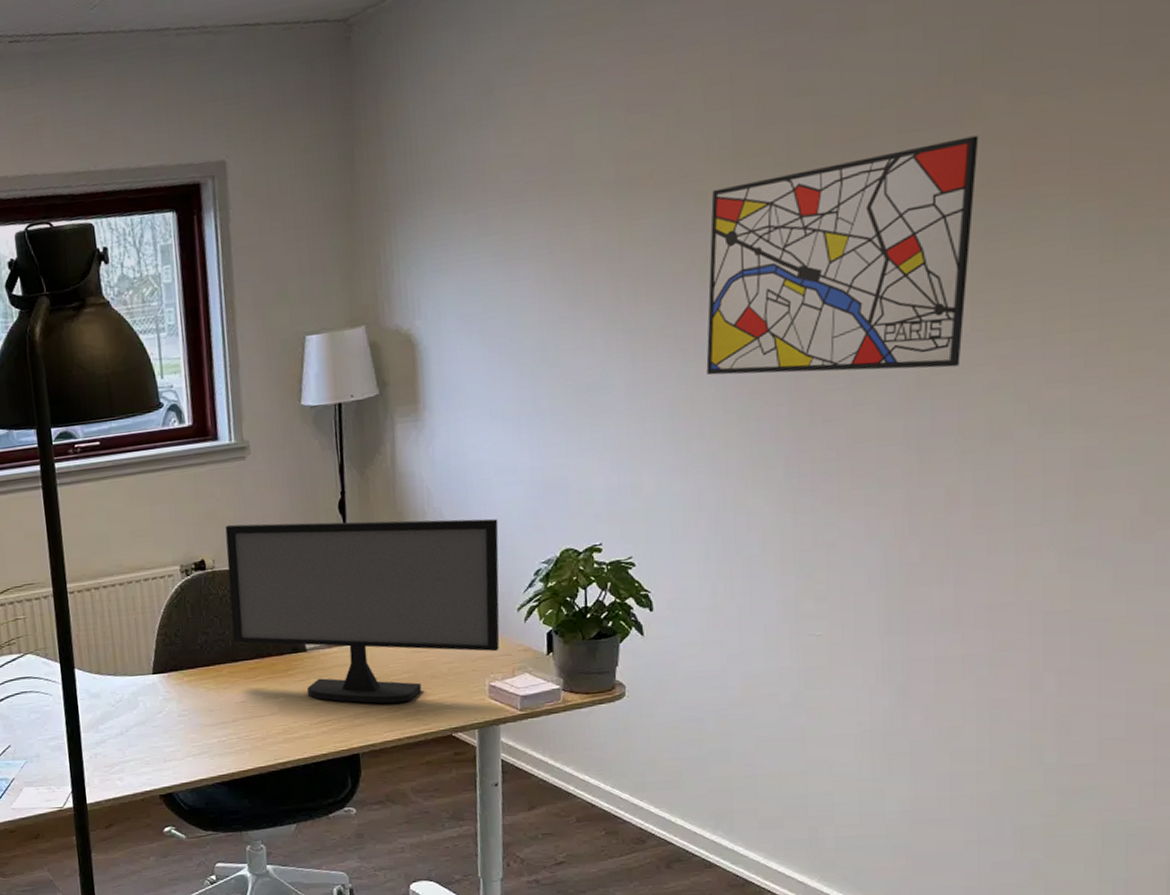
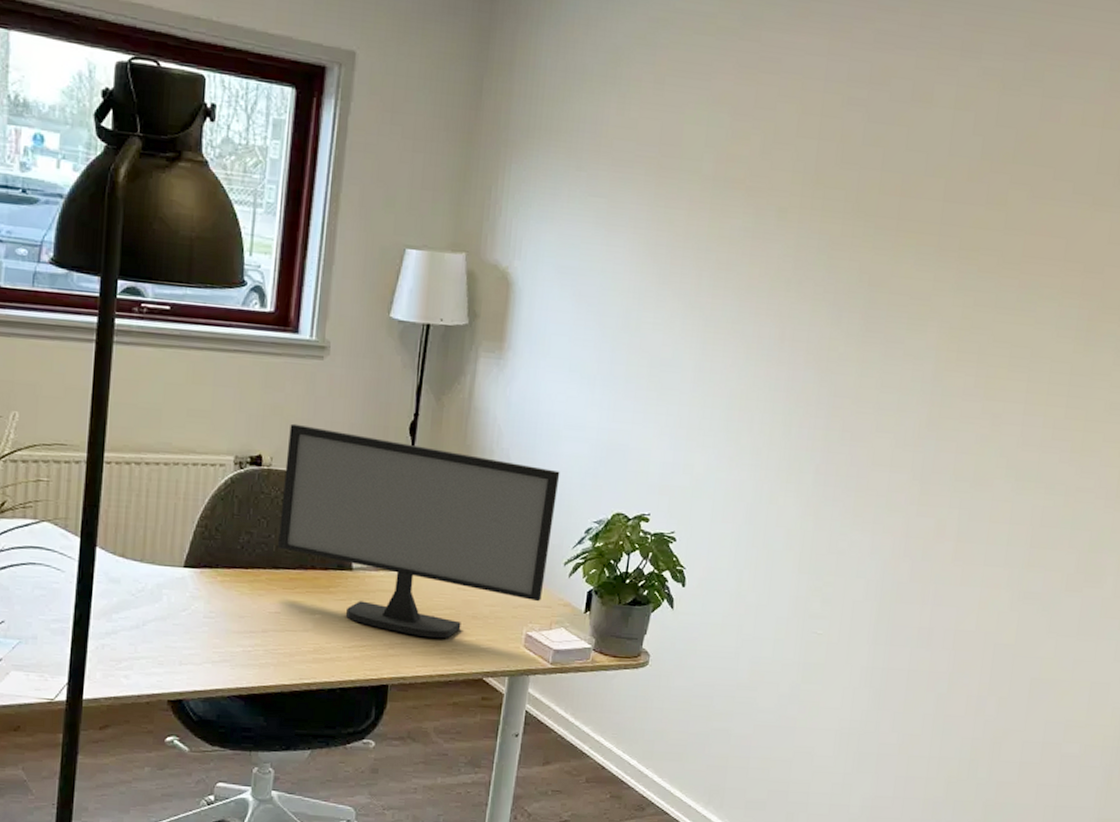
wall art: present [706,135,979,376] -> none [763,208,1002,415]

